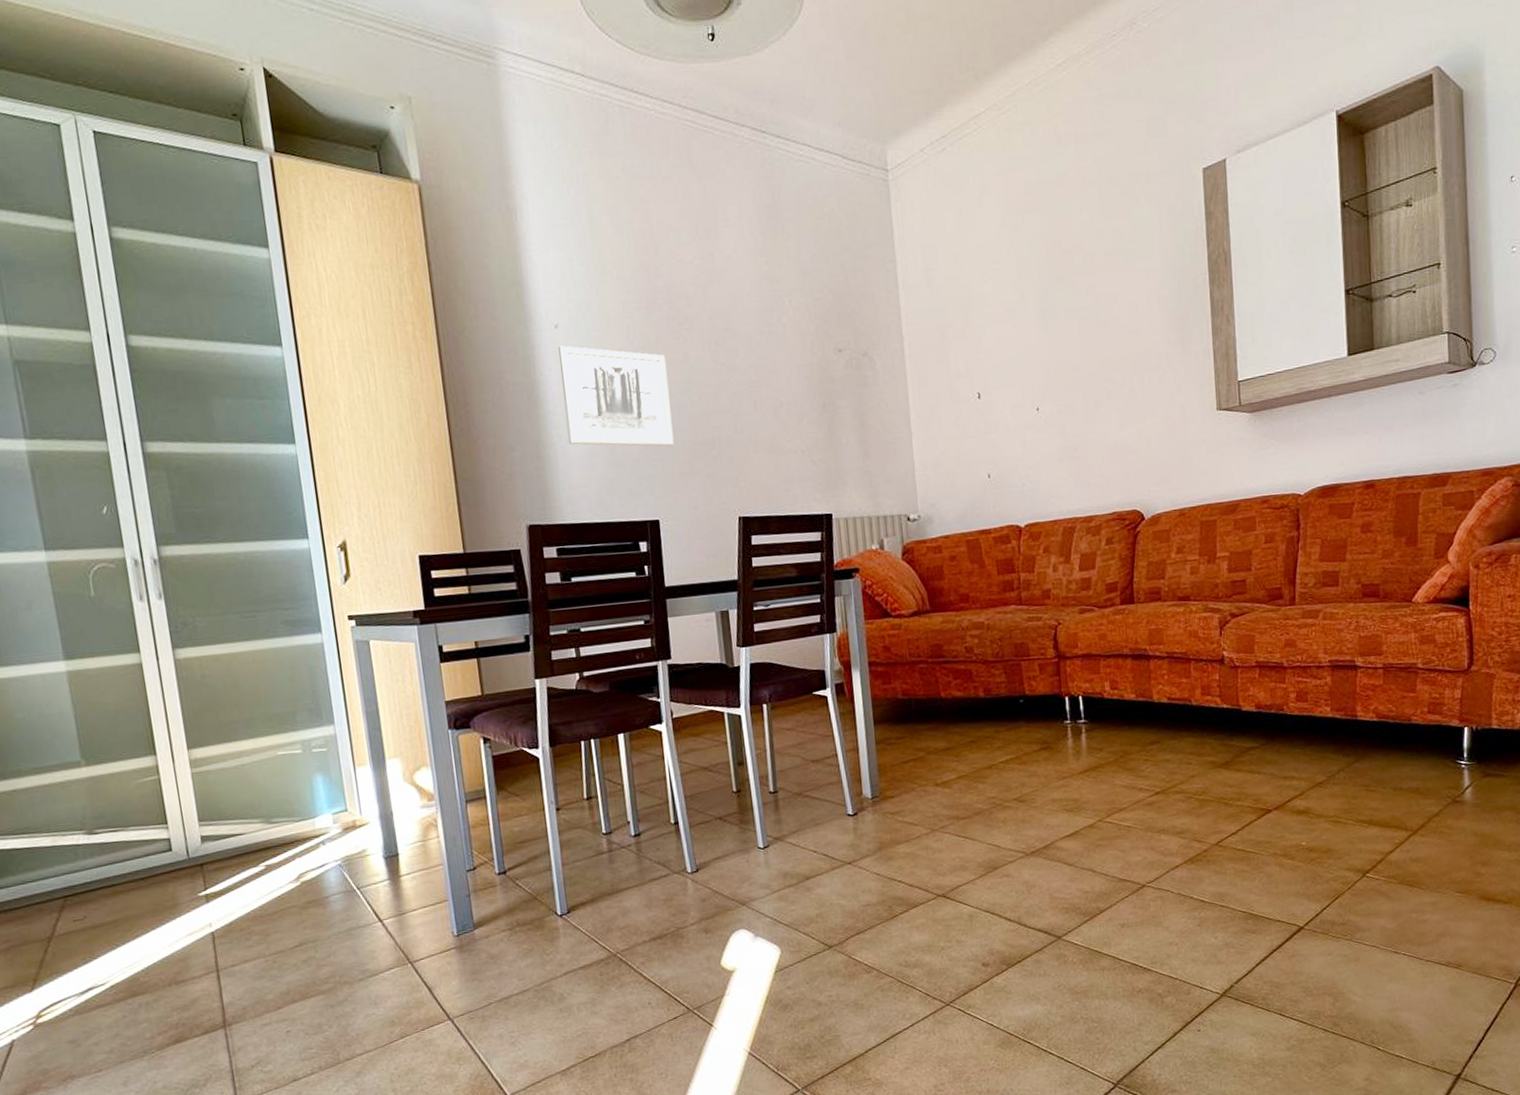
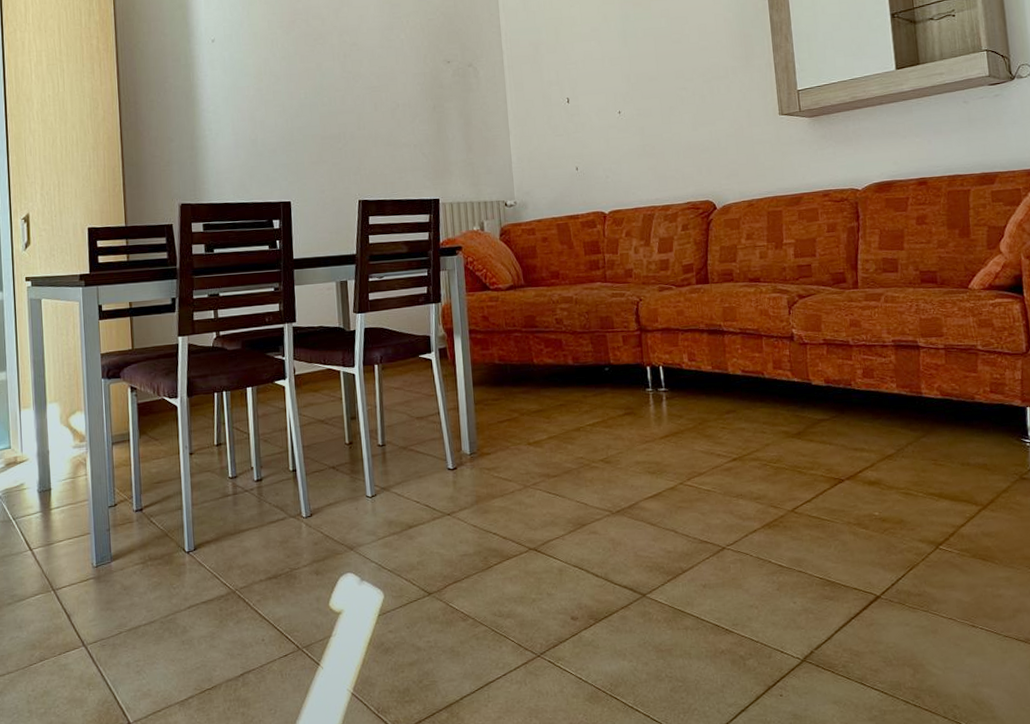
wall art: present [558,345,674,447] -> none [213,56,306,140]

